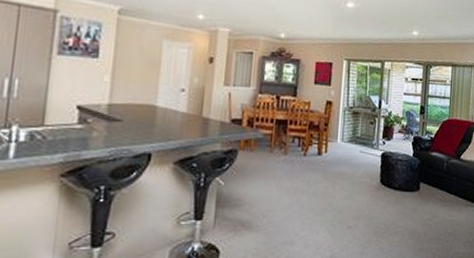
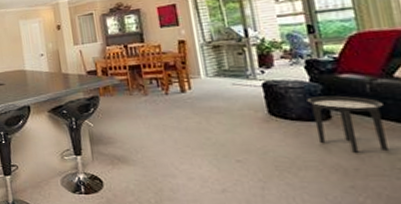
side table: none [408,170,451,221] -> present [307,95,388,154]

